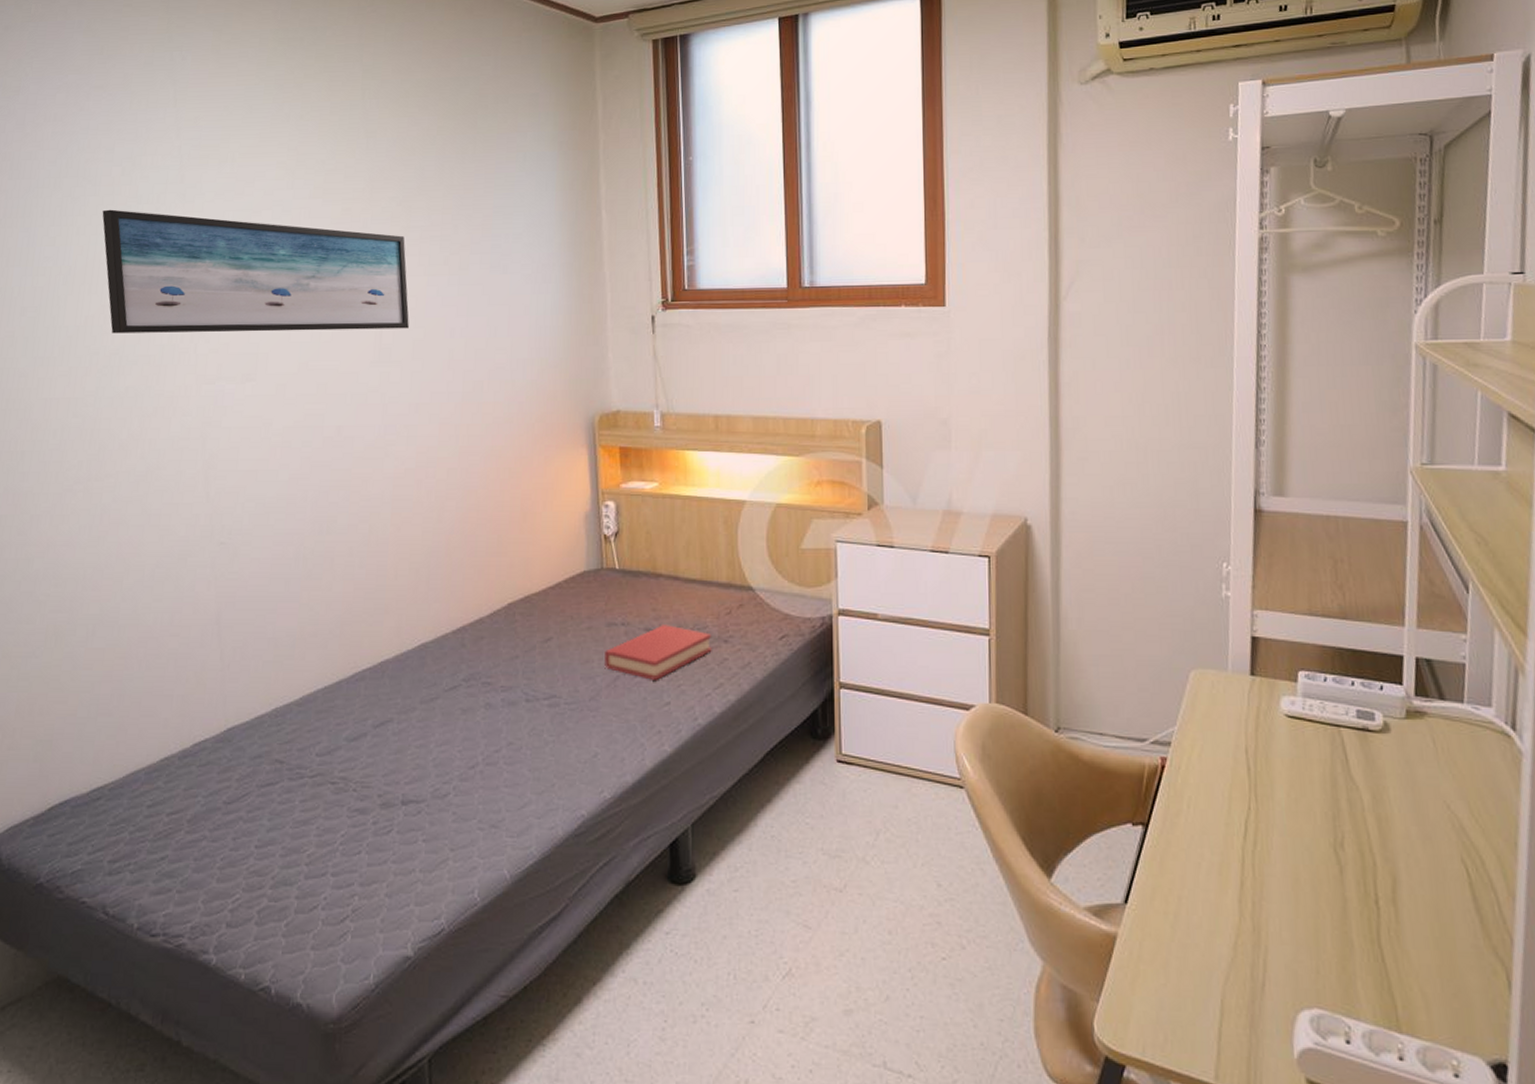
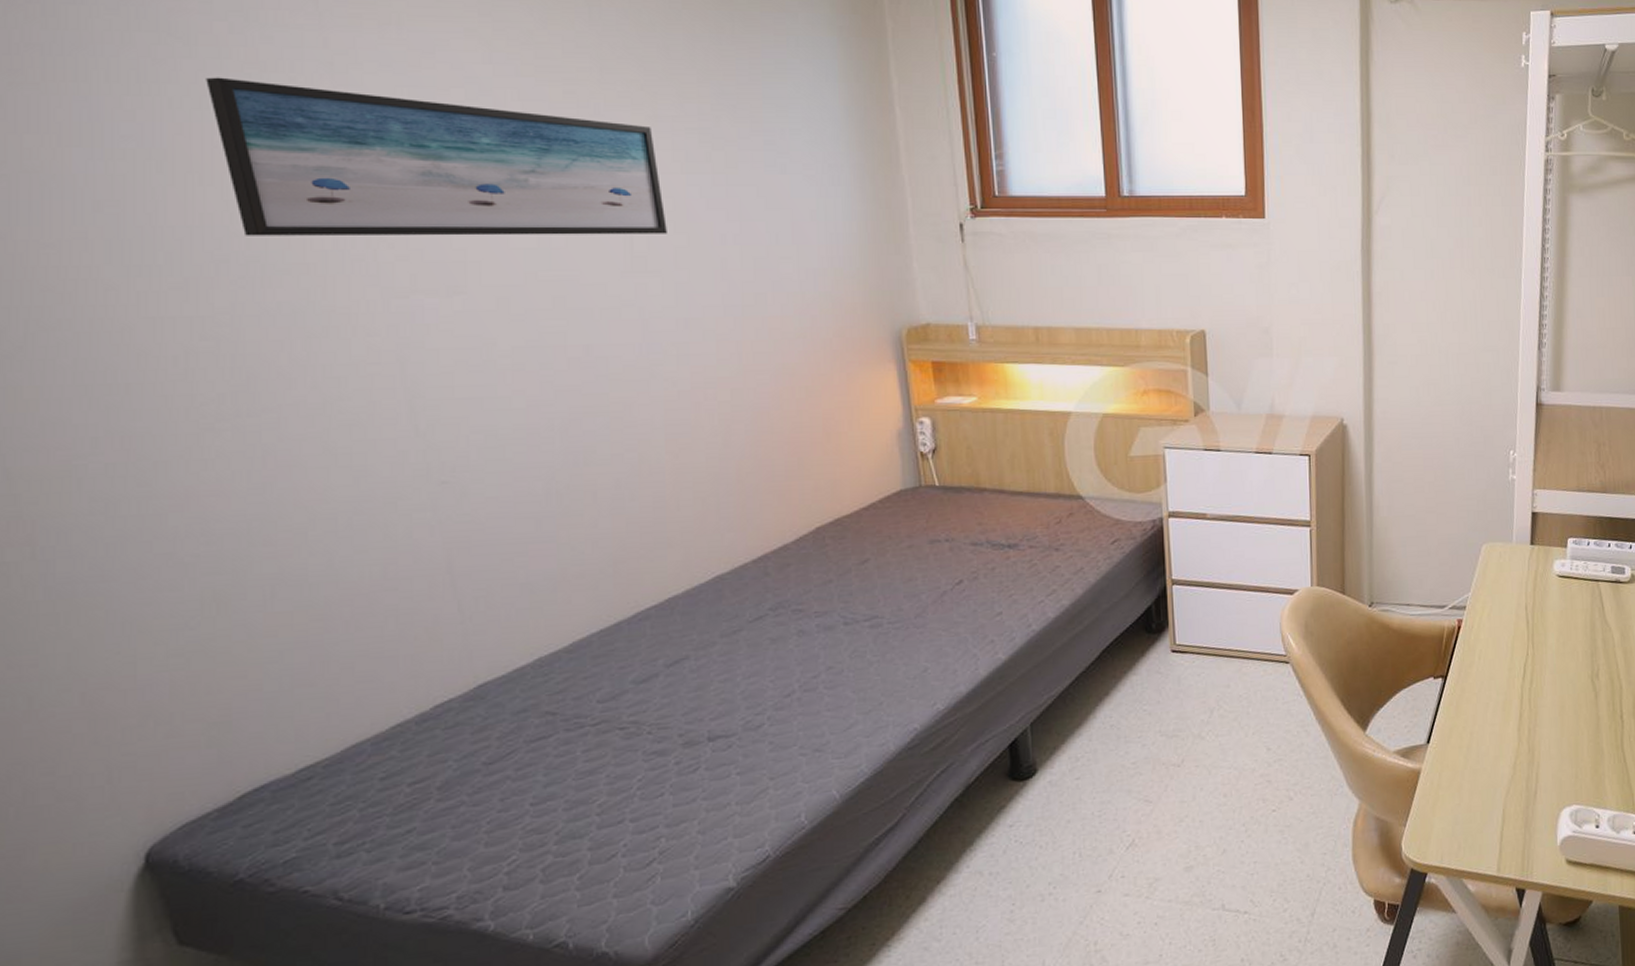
hardback book: present [604,625,712,680] -> none [929,538,1043,593]

